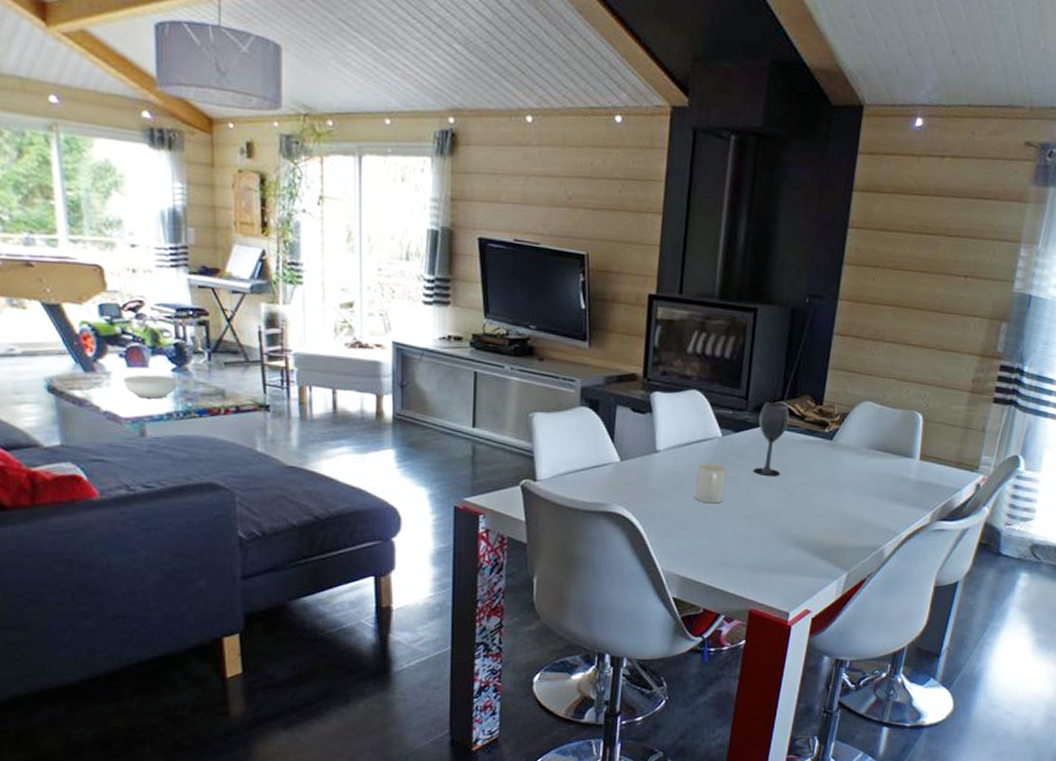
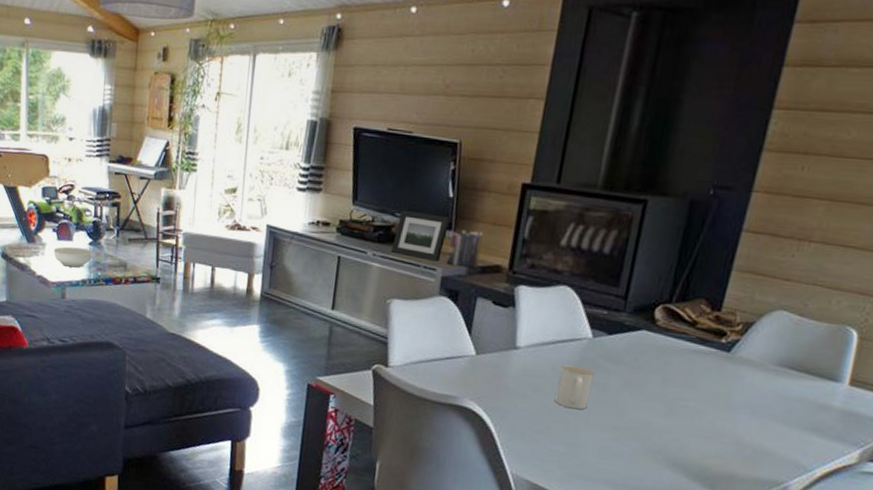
picture frame: none [529,322,585,373] -> present [391,210,451,262]
books: none [586,340,617,378] -> present [447,229,483,269]
wine glass: present [754,402,790,476] -> none [627,303,678,387]

